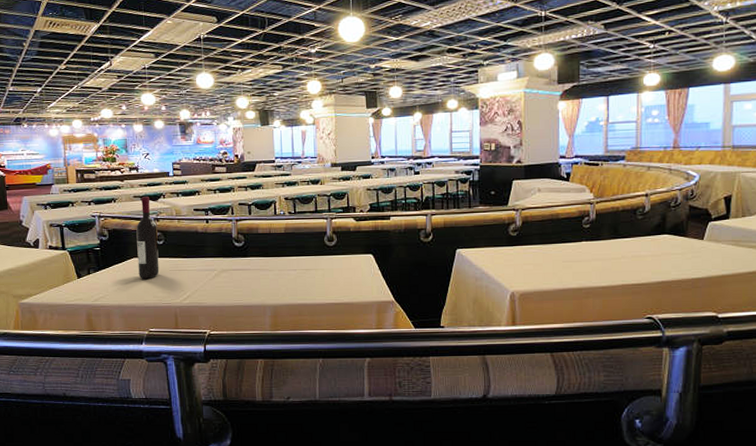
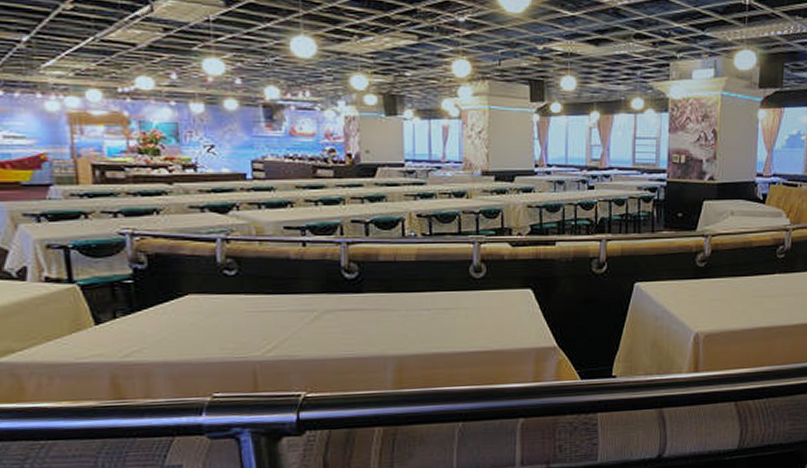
wine bottle: present [136,196,160,279] -> none [193,206,230,324]

